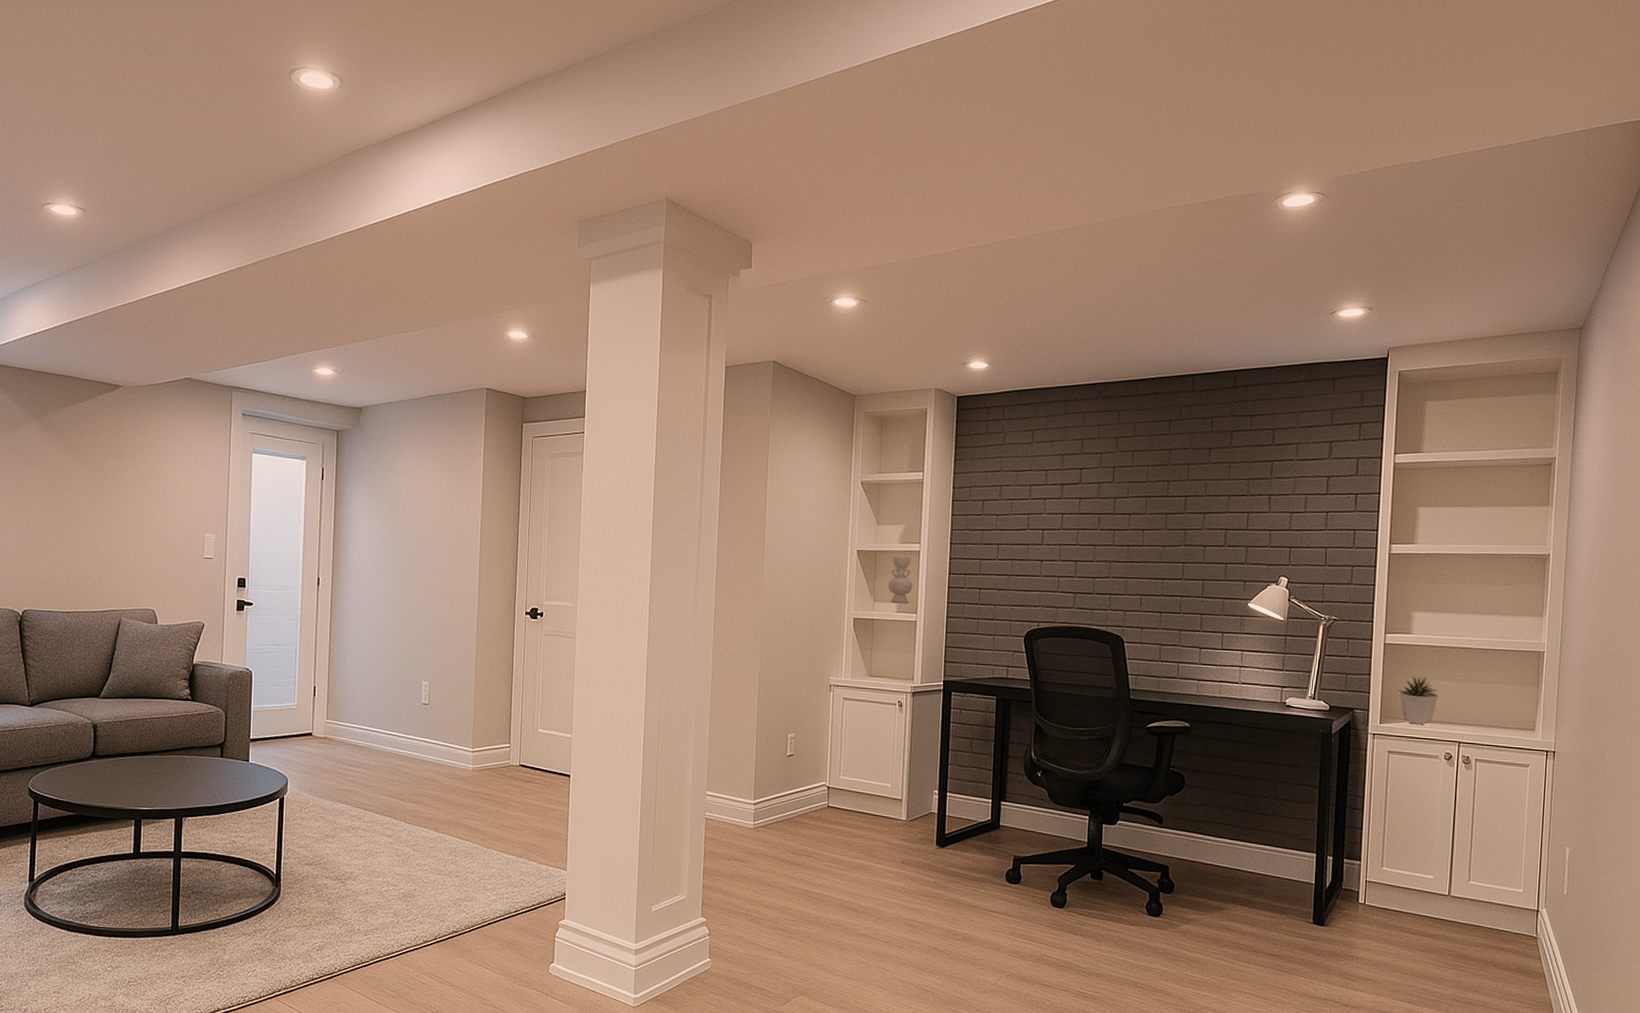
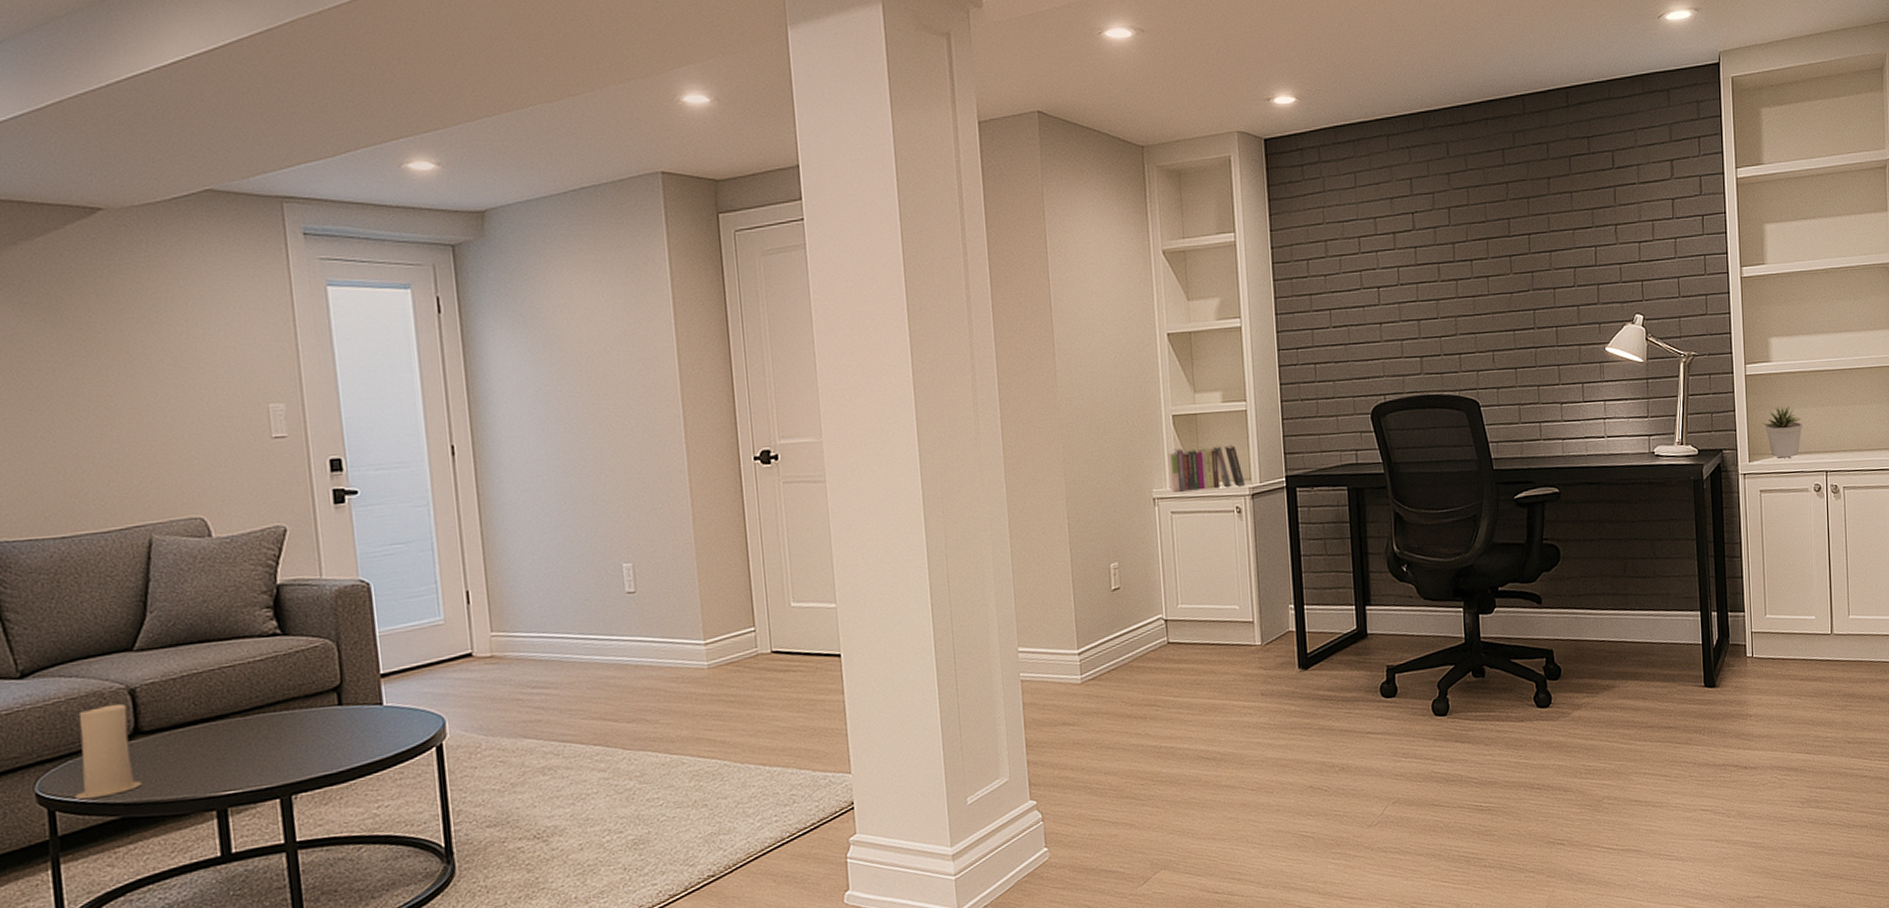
candle: none [50,733,92,798] -> present [74,703,142,800]
books: none [845,646,909,685] -> present [1168,444,1246,492]
decorative vase: present [889,556,912,604] -> none [1209,335,1237,393]

